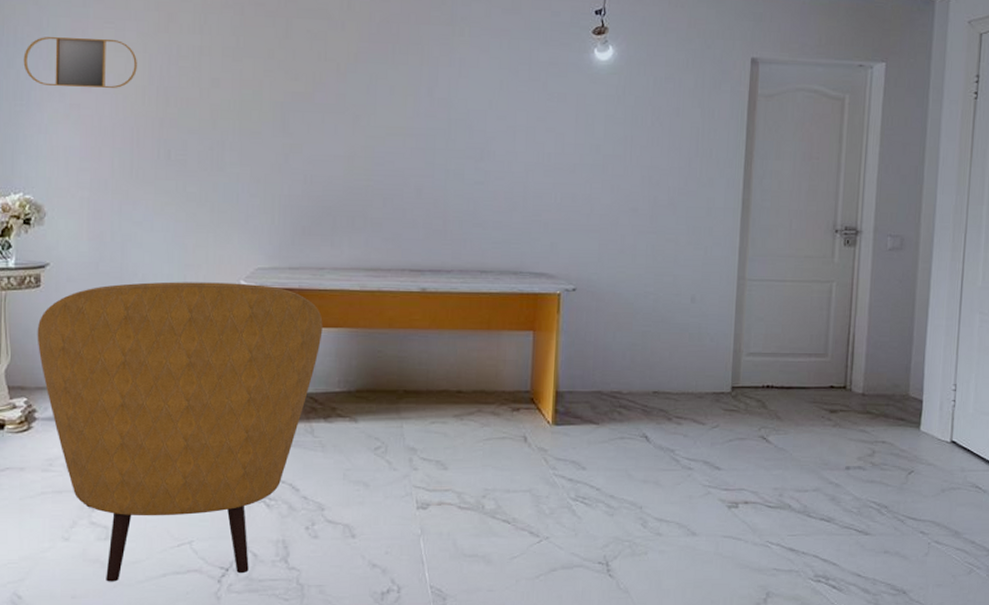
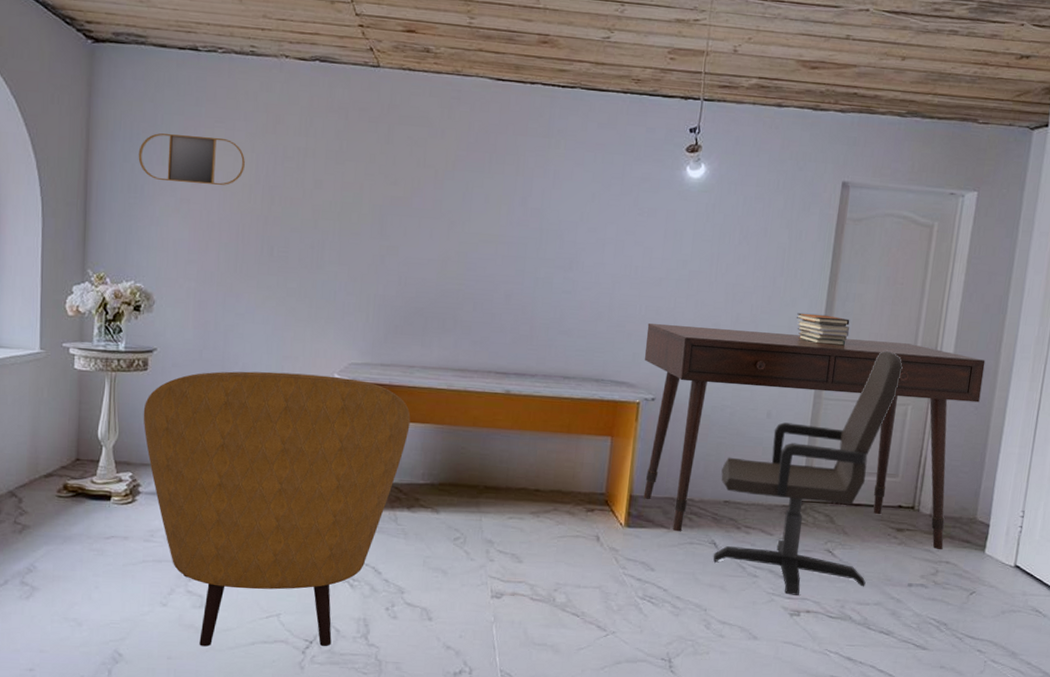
desk: none [562,211,906,429] -> present [643,323,986,549]
office chair: none [645,227,824,486] -> present [713,350,903,595]
book stack: none [715,193,769,224] -> present [797,312,850,346]

